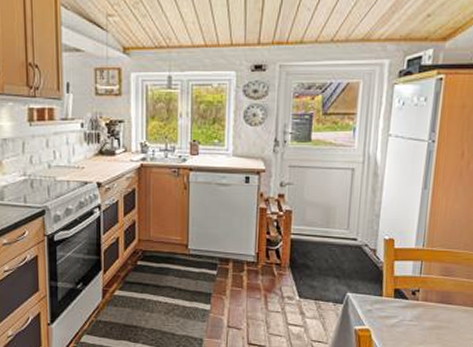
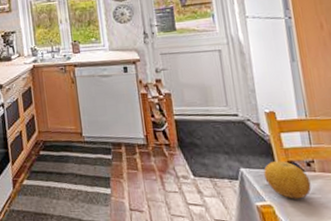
fruit: none [369,287,411,325] -> present [264,160,311,199]

